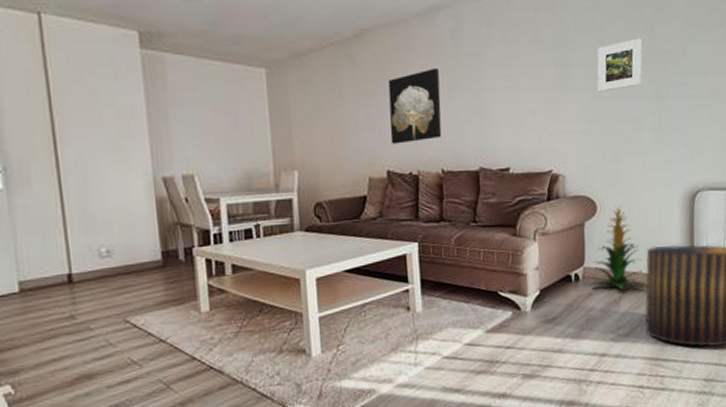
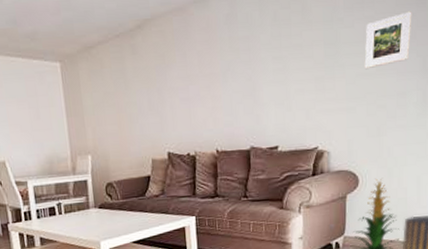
wall art: present [388,69,442,144] -> none [167,54,217,128]

